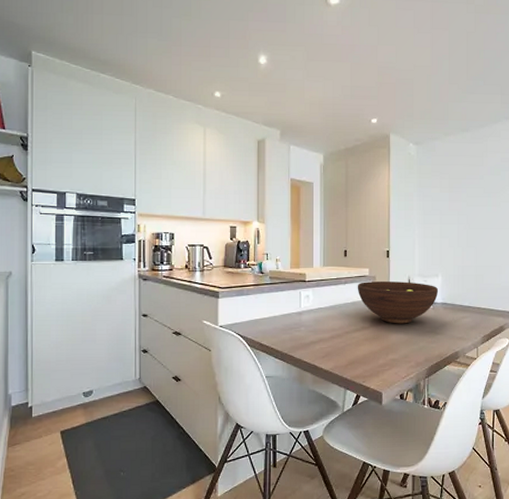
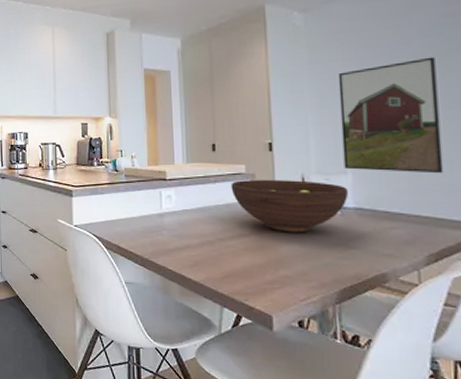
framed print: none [437,190,496,277] -> present [338,56,444,174]

